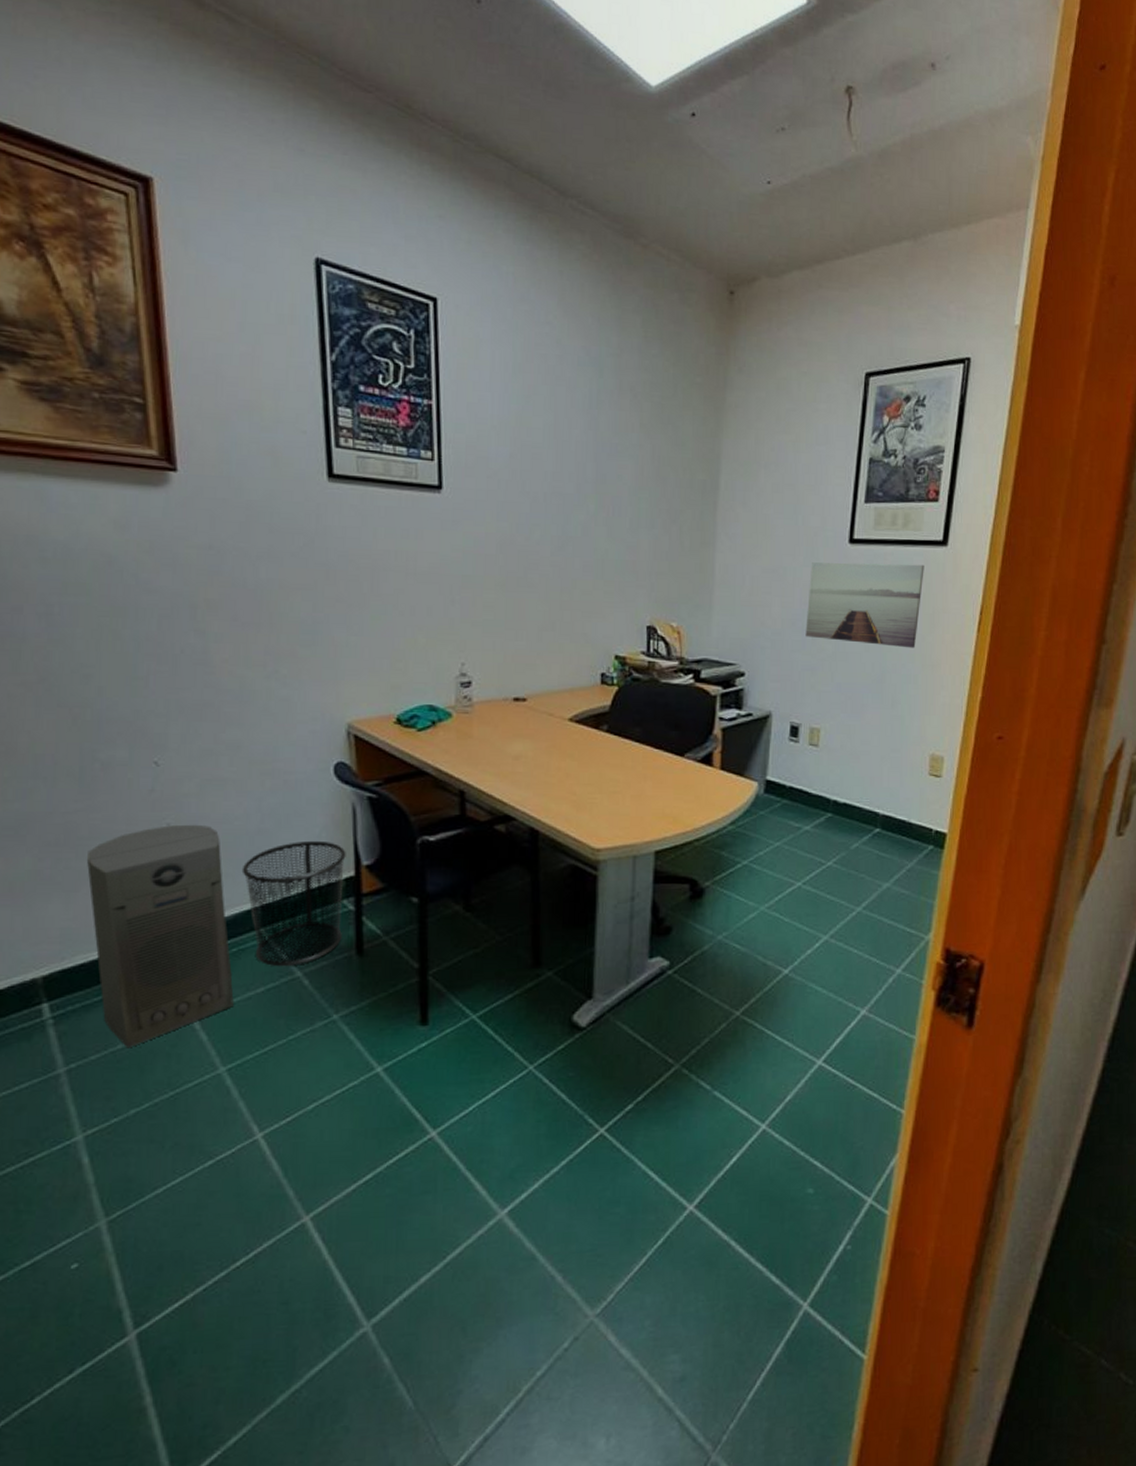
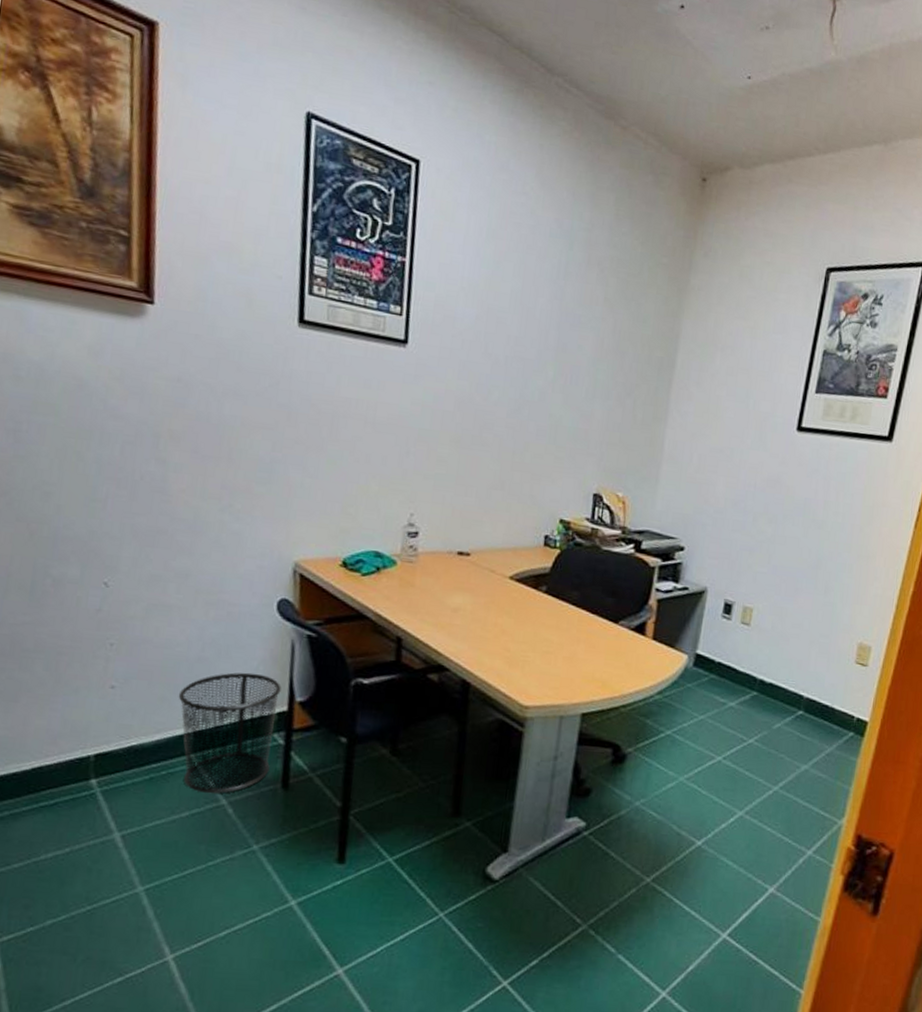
air purifier: present [86,824,234,1049] -> none [28,645,161,860]
wall art: present [805,562,924,648] -> none [746,446,868,539]

